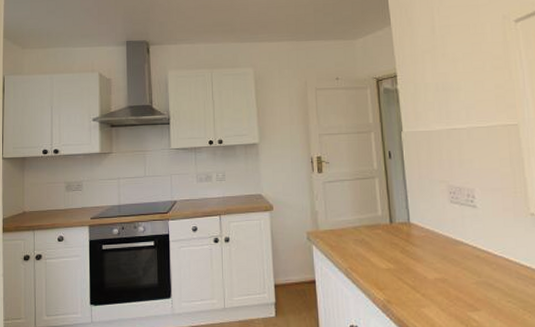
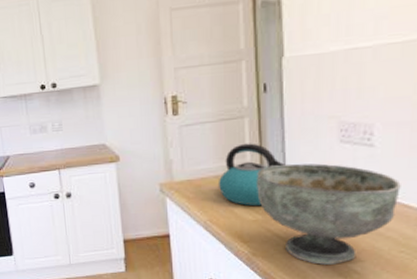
kettle: none [355,200,410,256] -> present [218,143,285,206]
decorative bowl: none [387,219,501,313] -> present [257,163,401,265]

